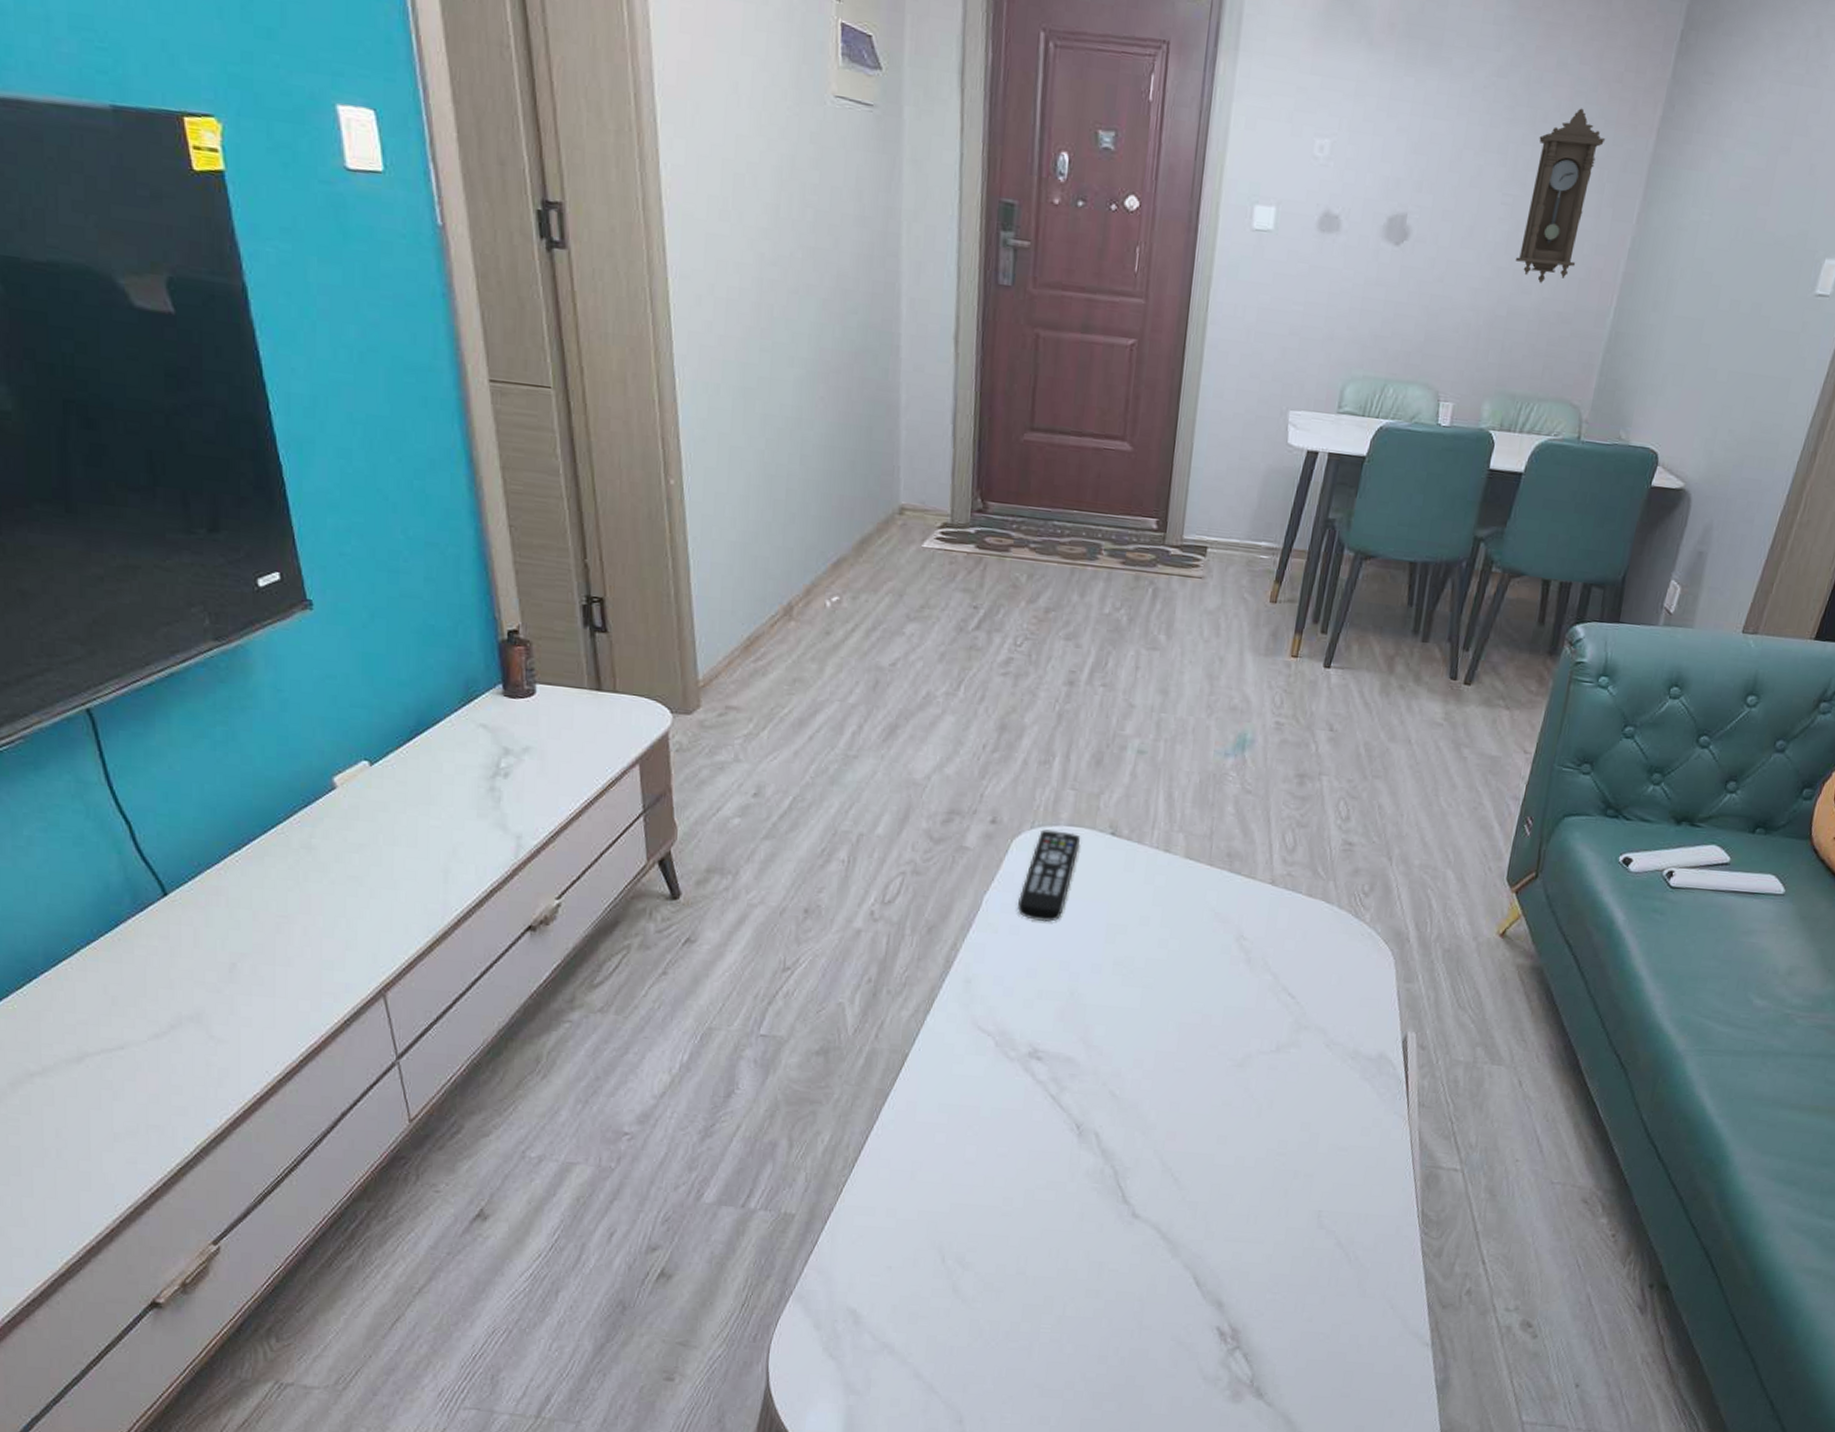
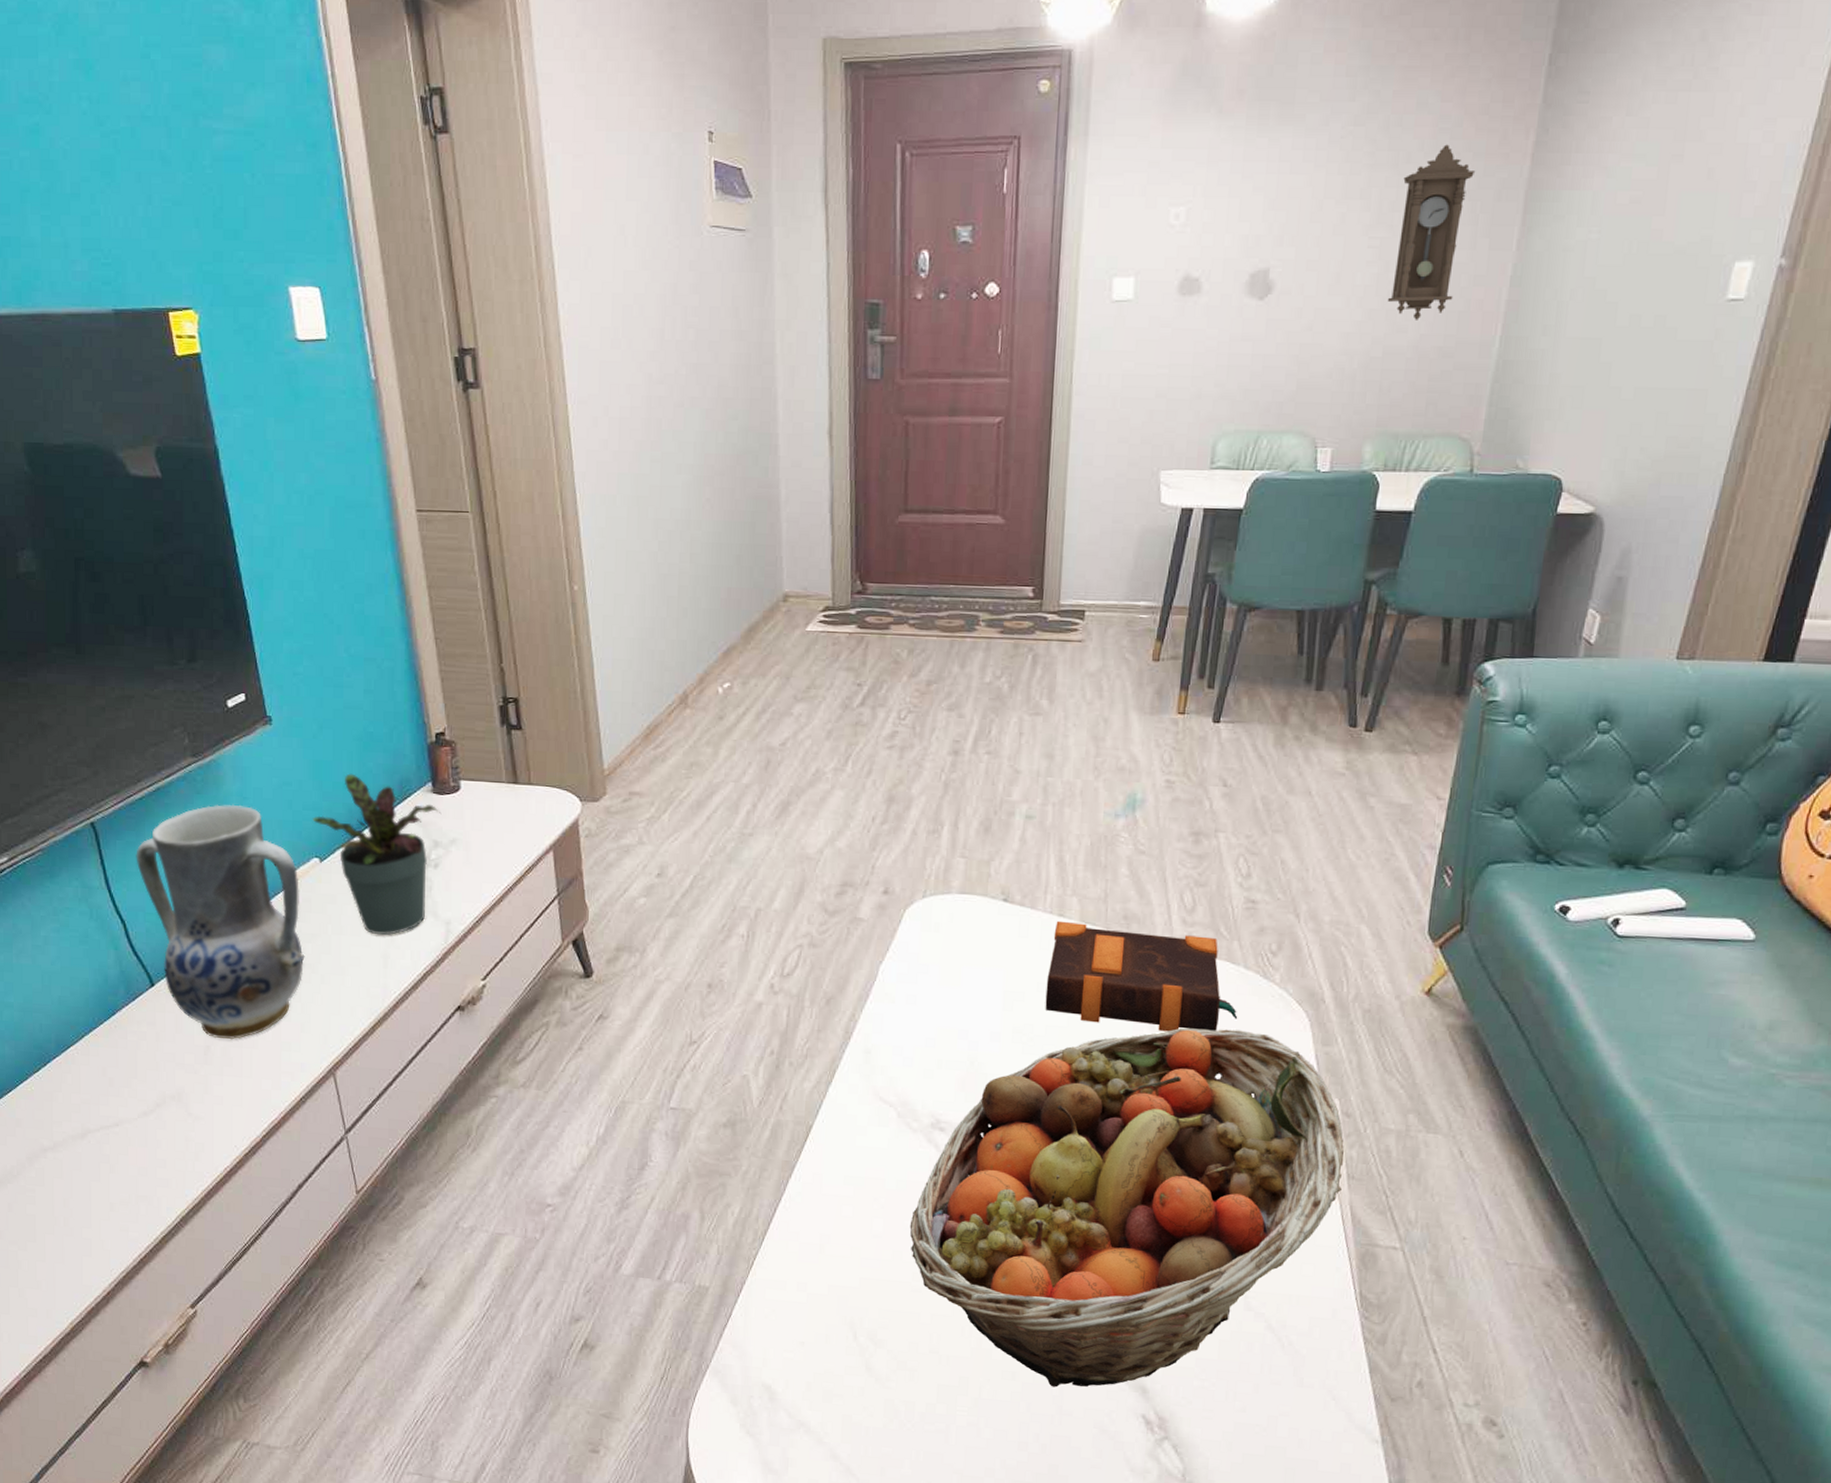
vase: none [144,696,351,957] -> present [136,804,305,1040]
potted plant: none [361,669,514,848] -> present [312,773,442,935]
fruit basket: none [1002,963,1418,1304] -> present [909,1027,1344,1388]
remote control: present [1018,829,1081,922] -> none [914,898,973,990]
bible: none [1146,856,1329,967] -> present [1045,920,1238,1032]

